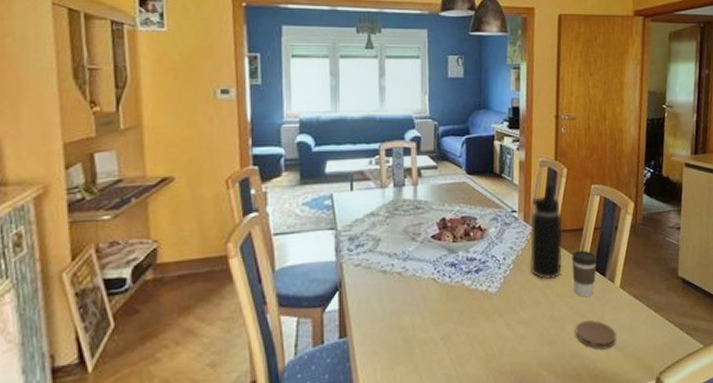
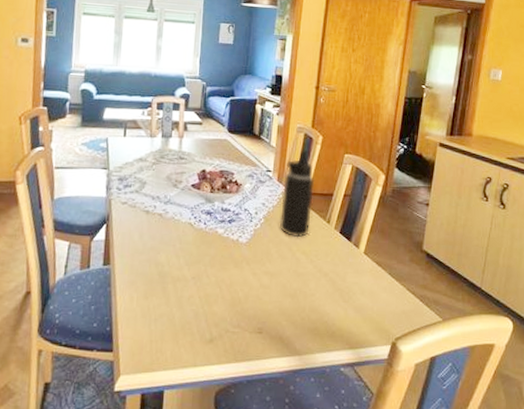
coffee cup: present [571,250,598,298] -> none [319,214,345,259]
coaster: present [576,320,616,350] -> none [317,280,356,309]

